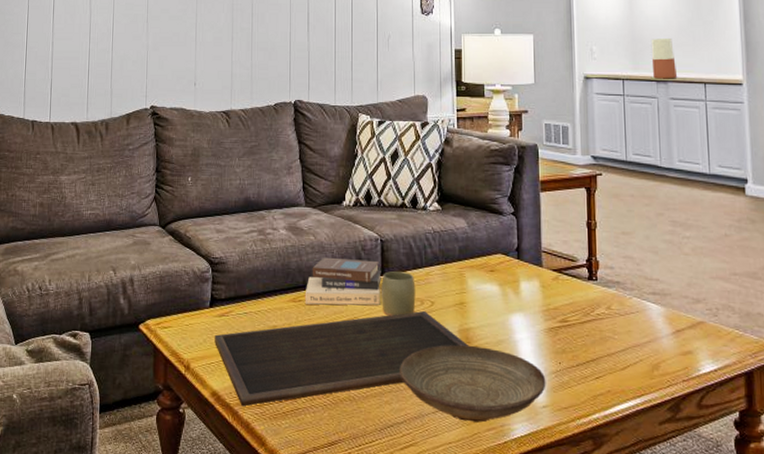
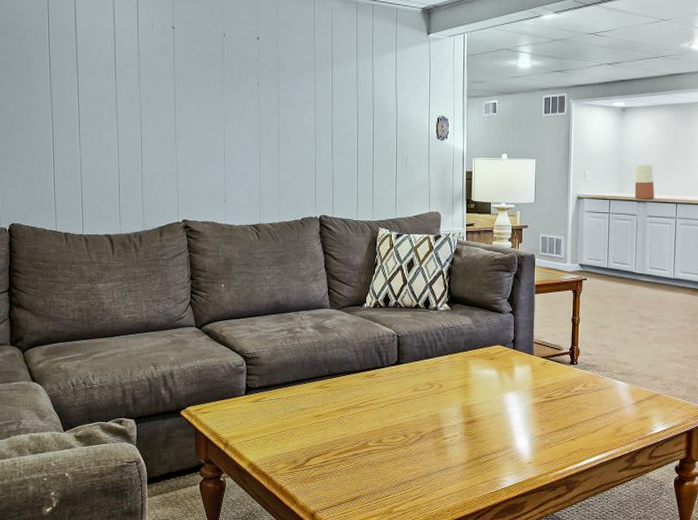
tray: present [215,311,469,407] -> none [250,393,471,474]
books: present [304,257,381,306] -> none [330,350,397,390]
mug: present [381,271,416,316] -> none [397,361,427,398]
decorative bowl: present [400,345,546,423] -> none [412,419,532,477]

